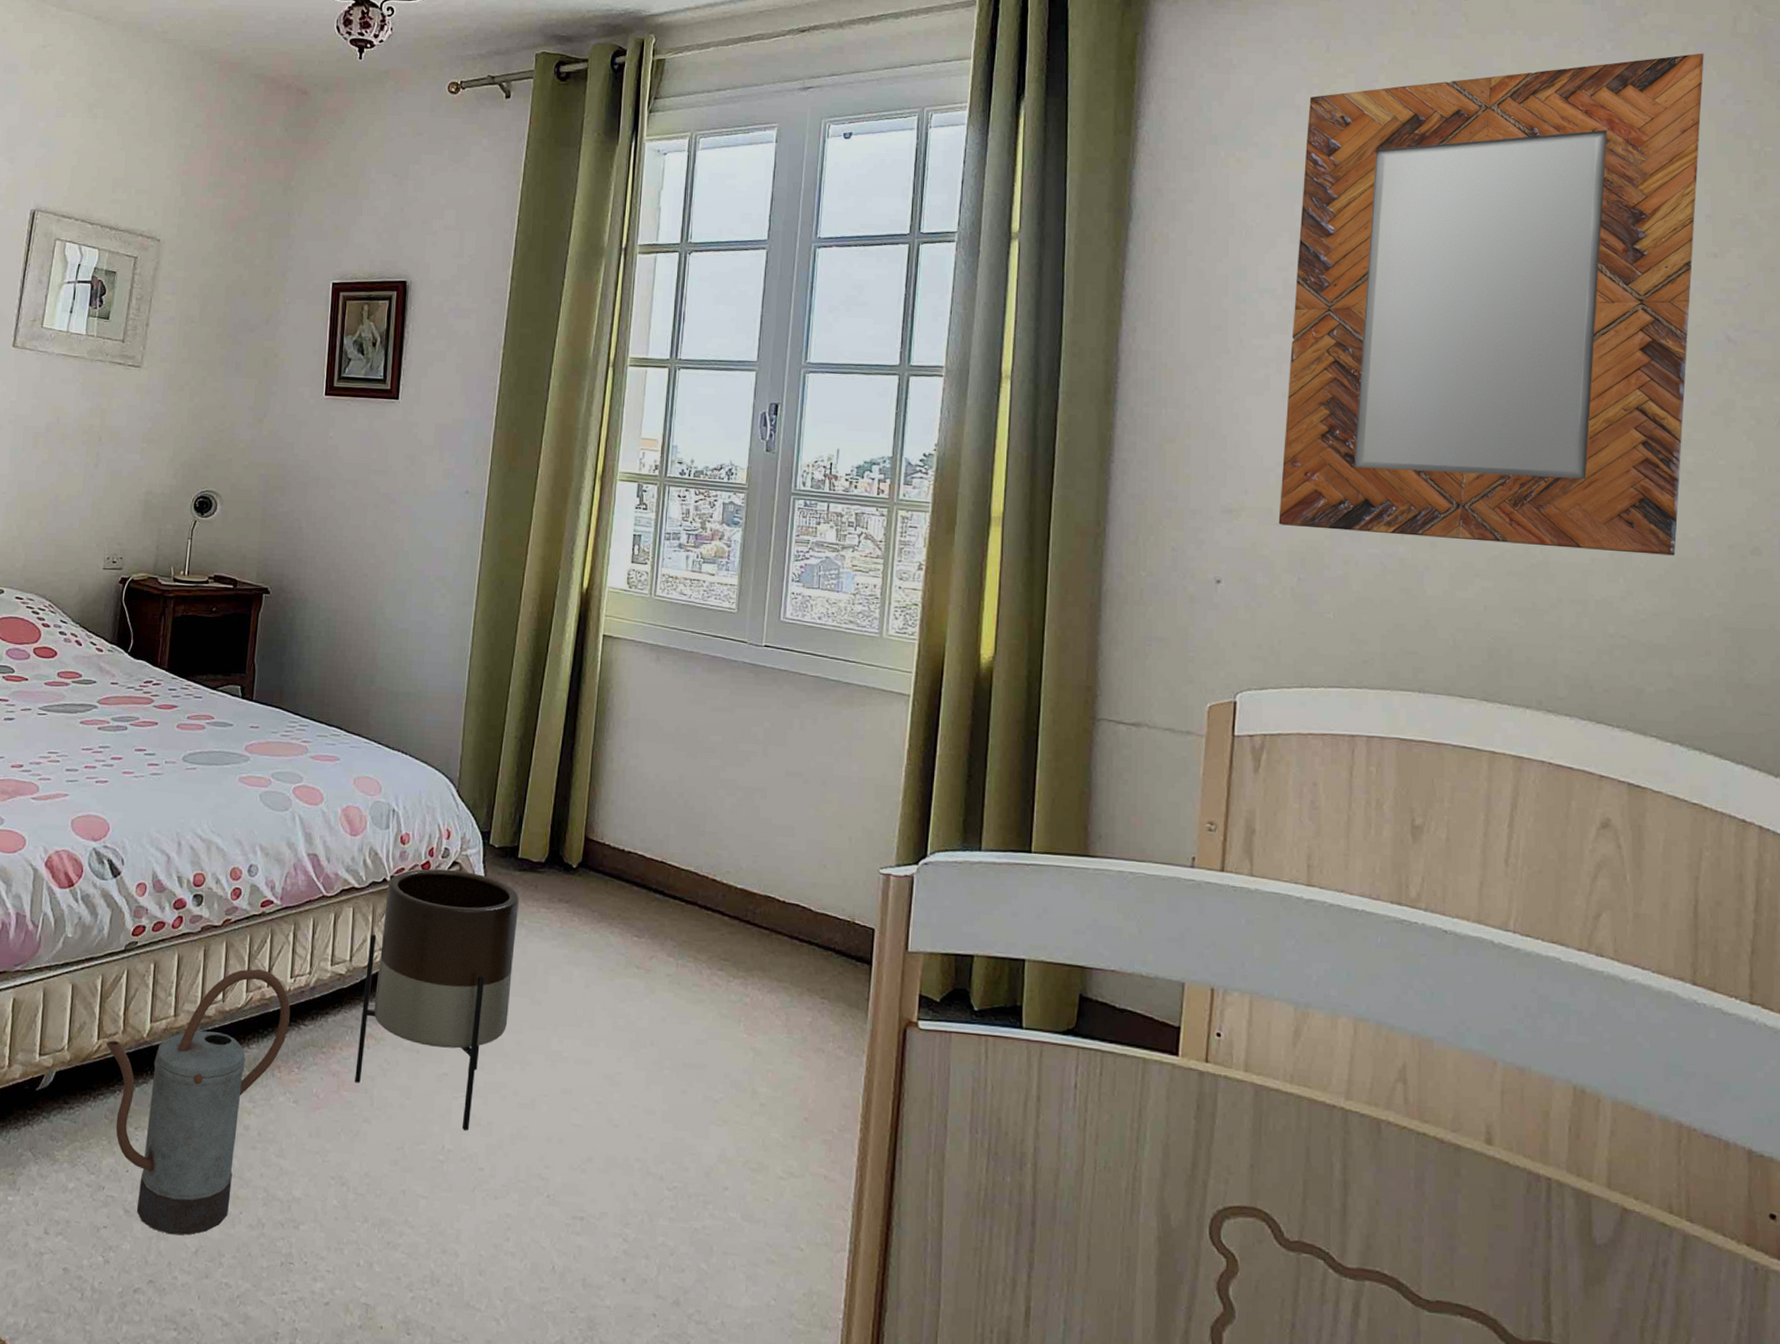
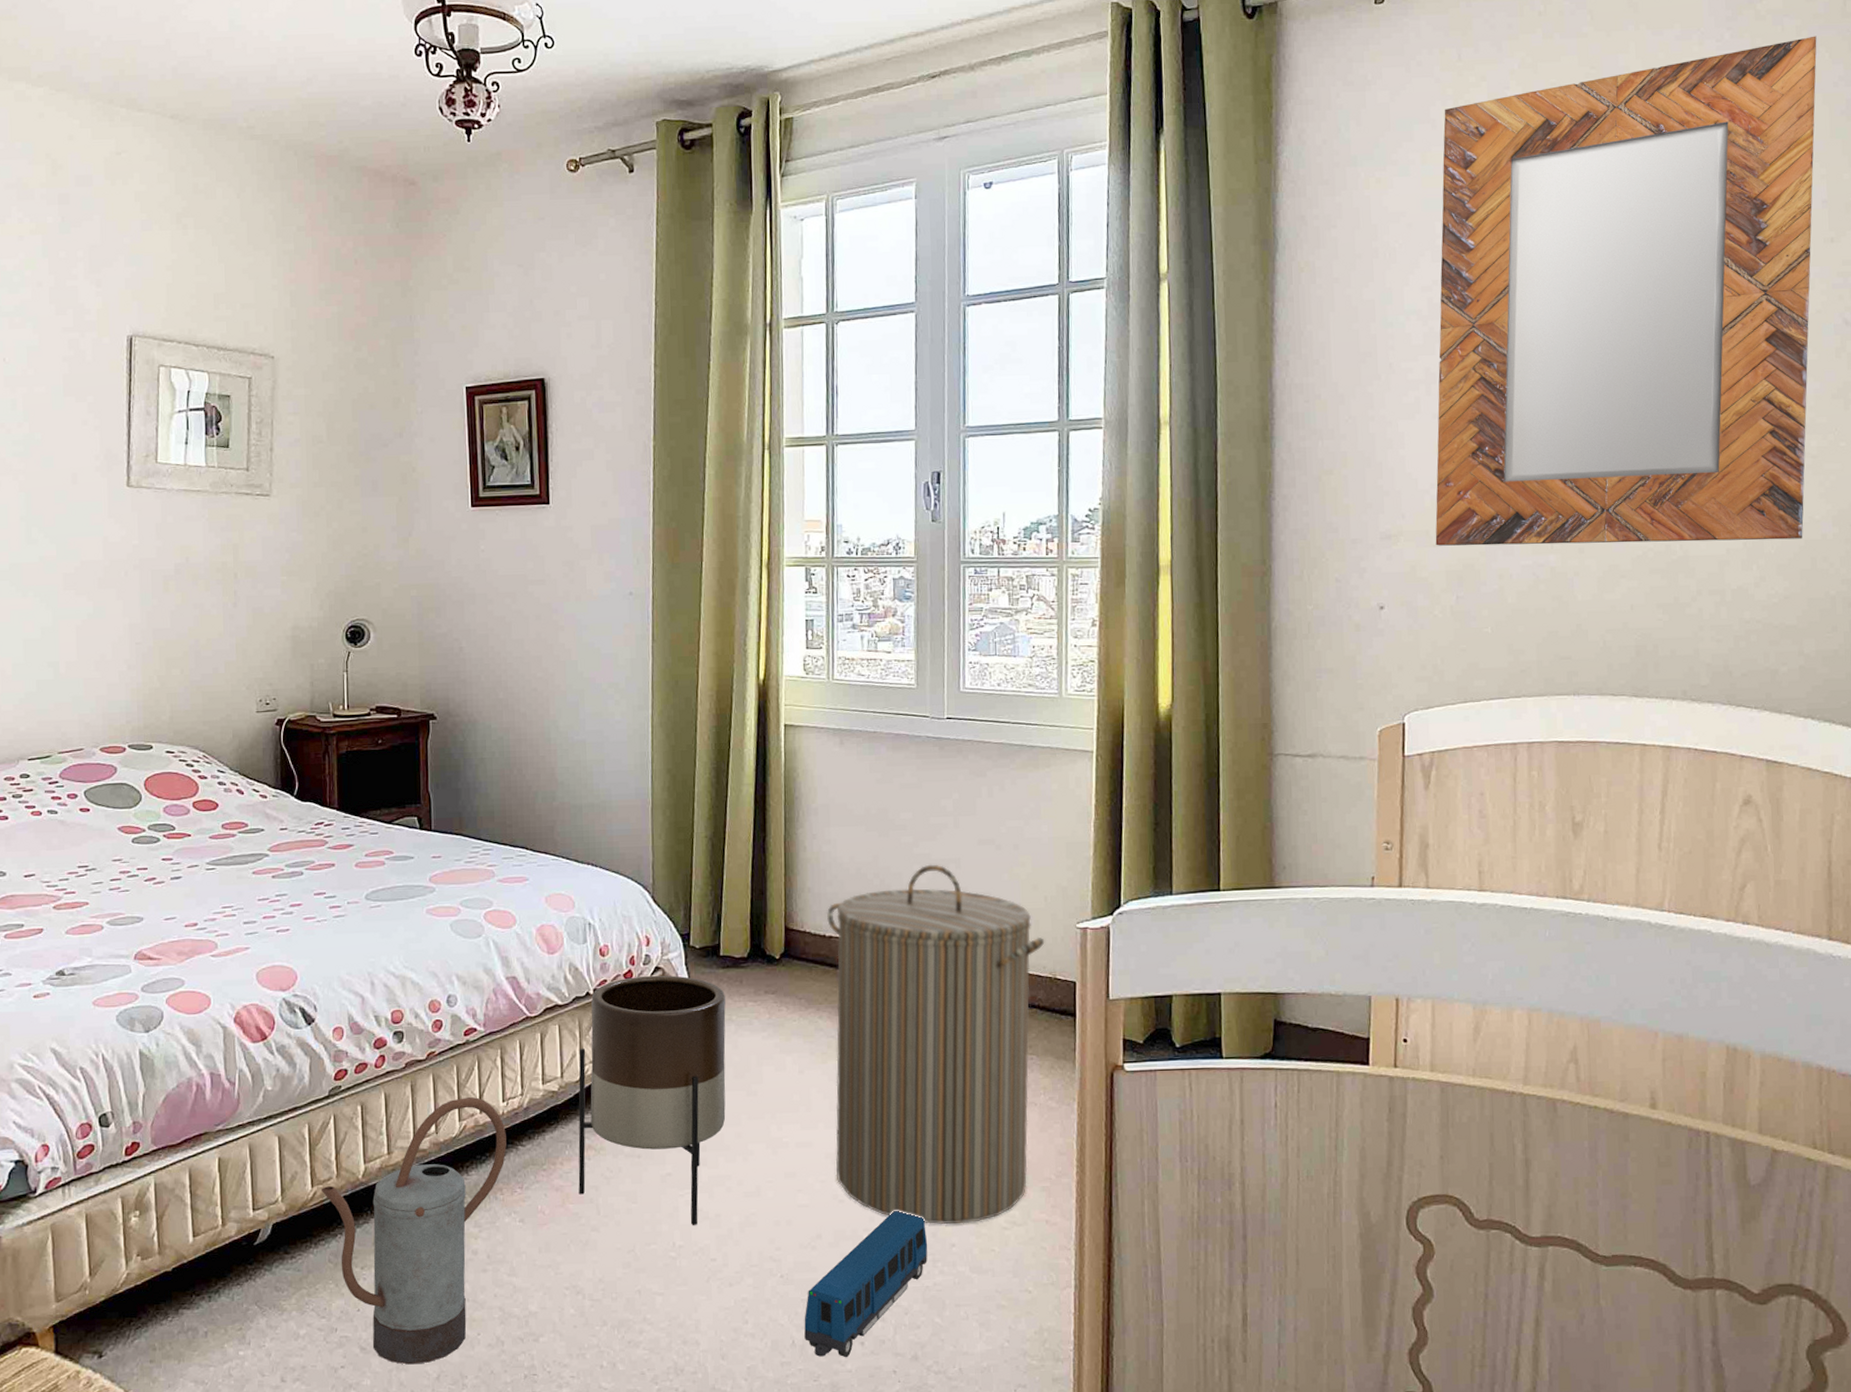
toy train: none [565,1143,700,1293] -> present [804,1210,928,1358]
laundry hamper: none [612,790,846,1168] -> present [827,864,1045,1224]

